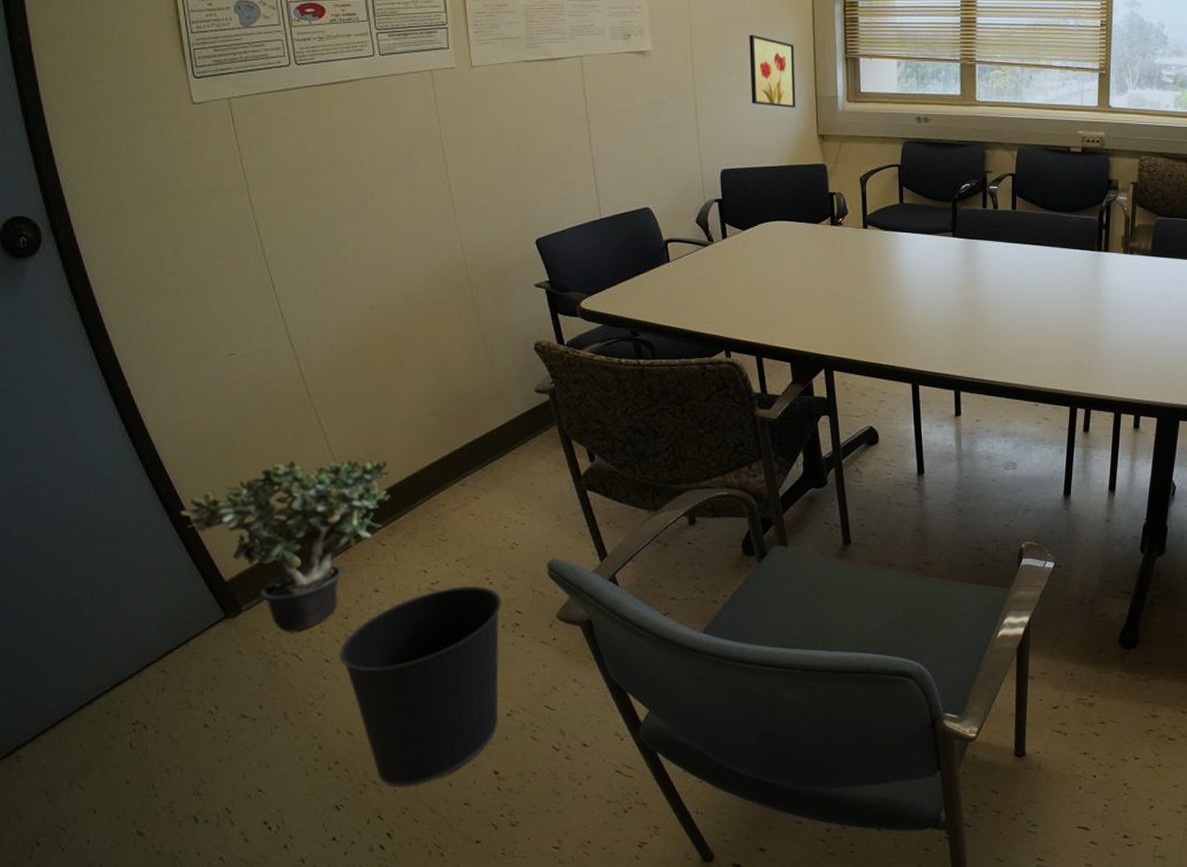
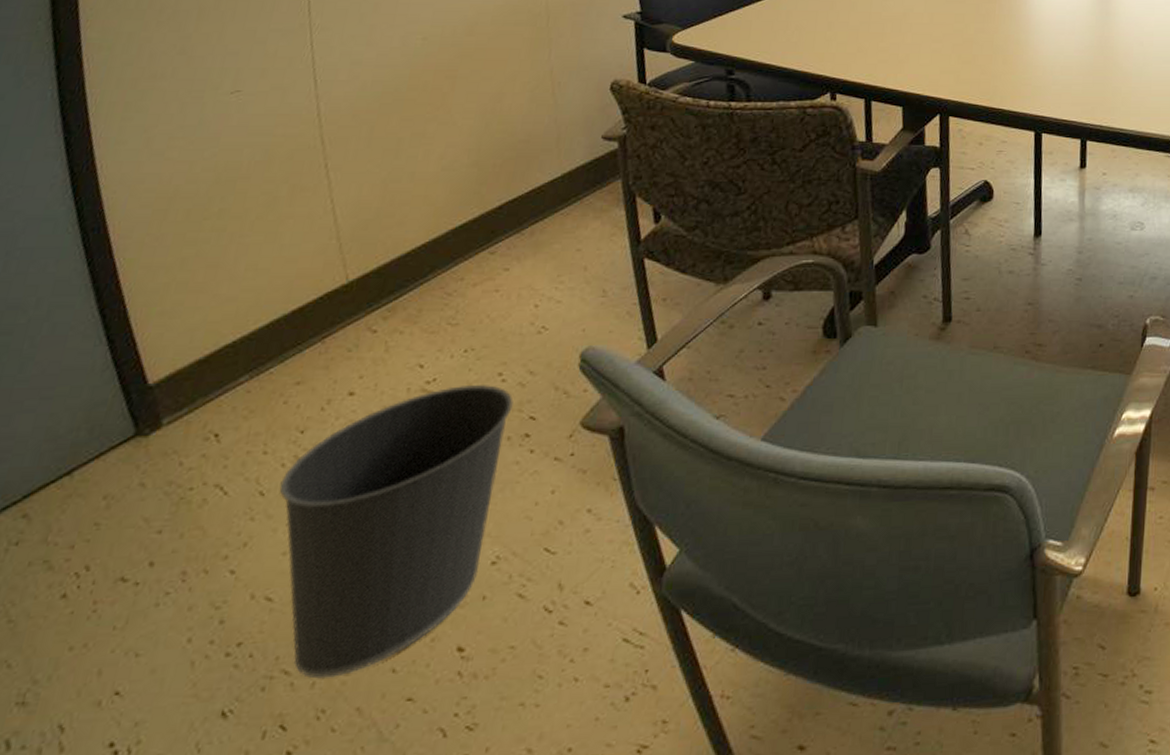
potted plant: present [180,458,391,632] -> none [112,220,404,454]

